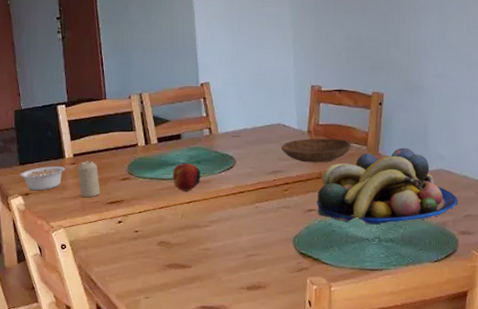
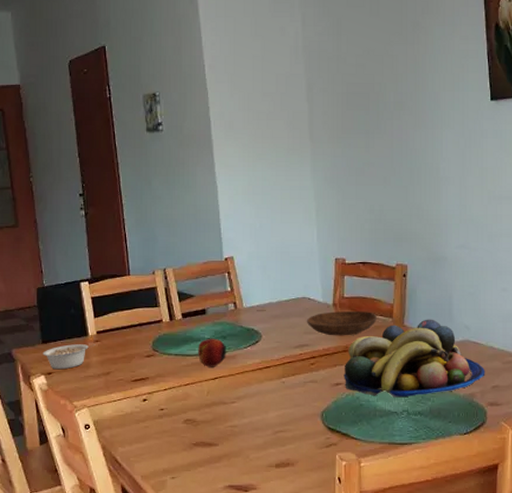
candle: present [78,160,100,198] -> none [101,337,125,376]

